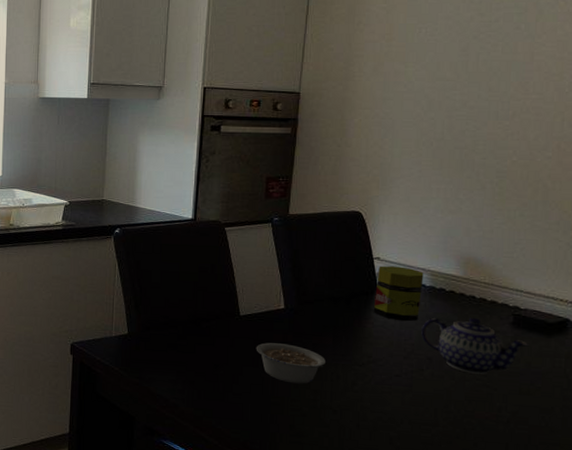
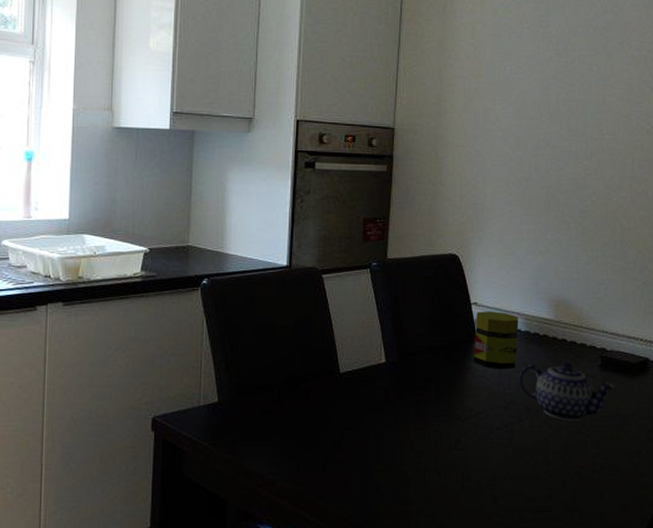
legume: present [256,342,327,384] -> none [357,402,430,446]

